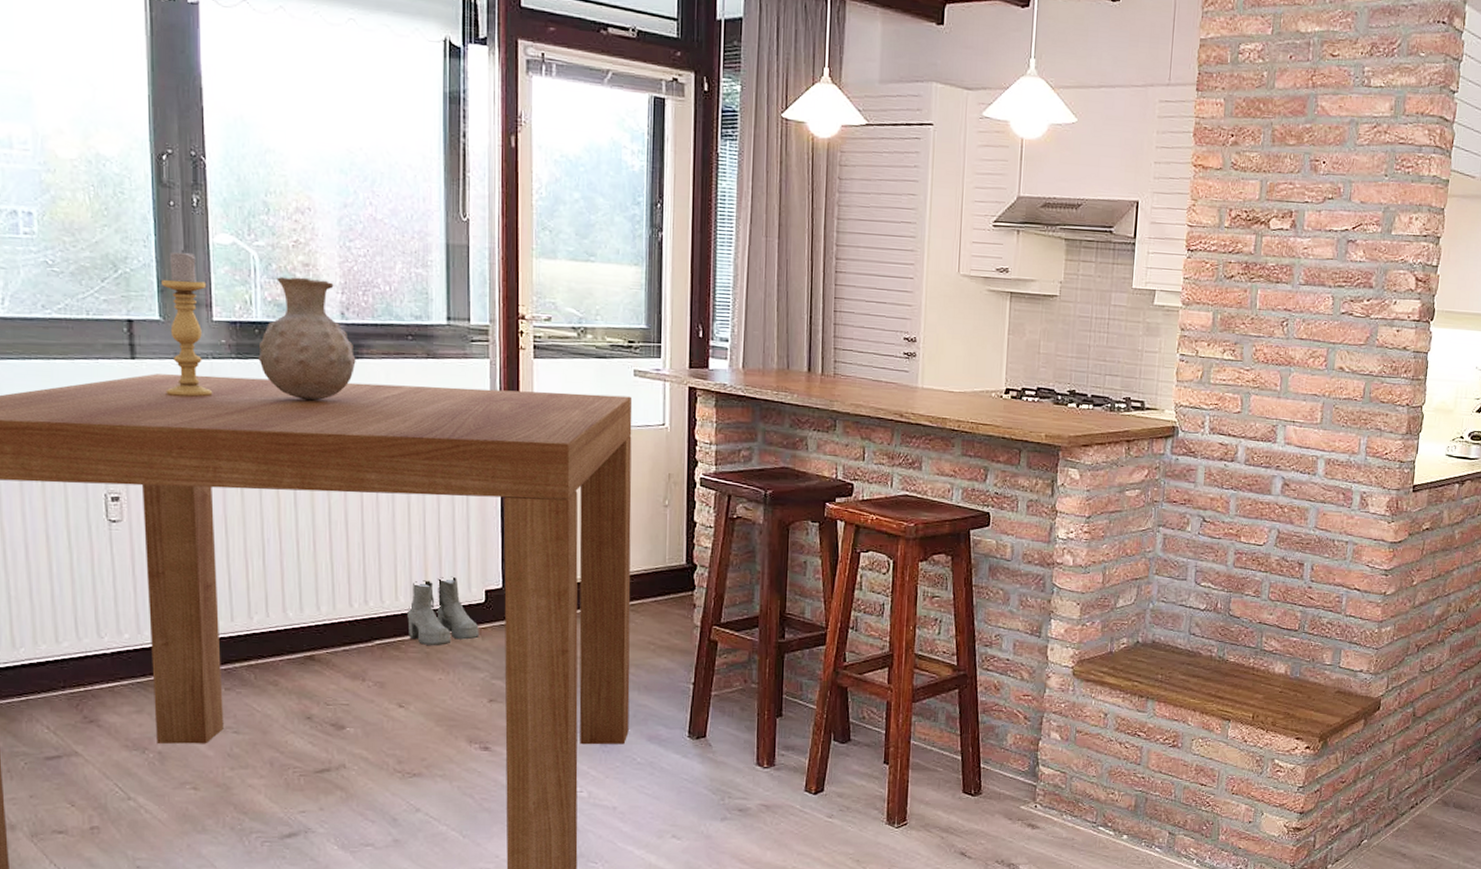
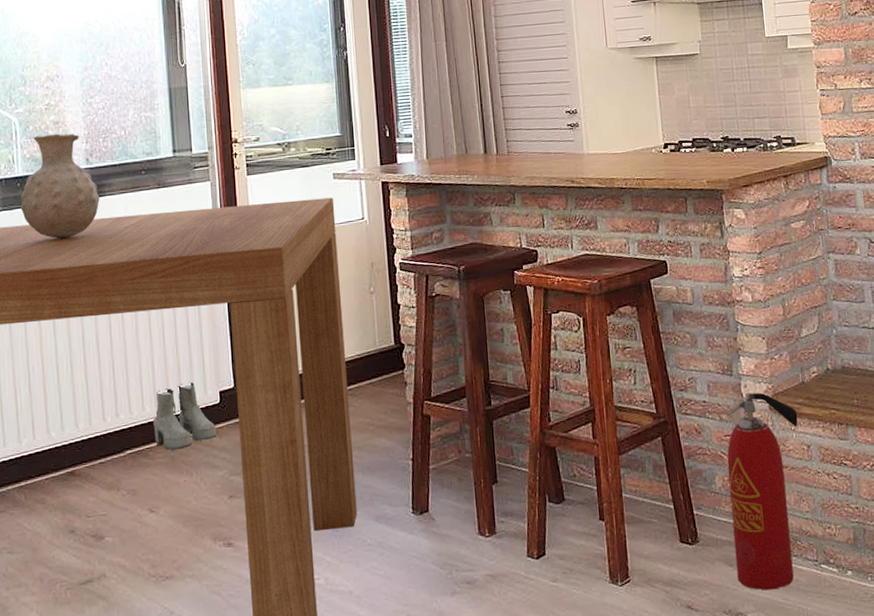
fire extinguisher: none [1015,655,1100,846] -> present [716,392,798,591]

